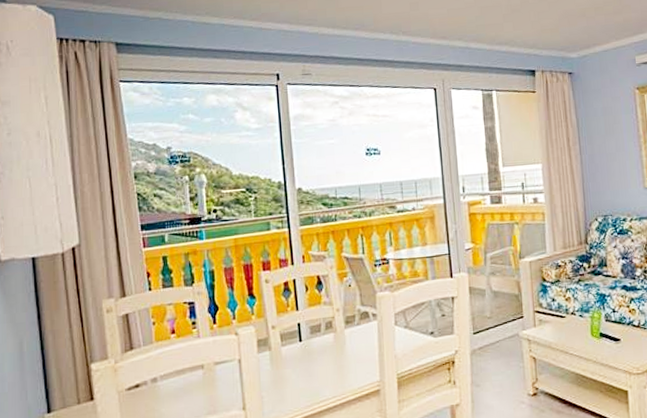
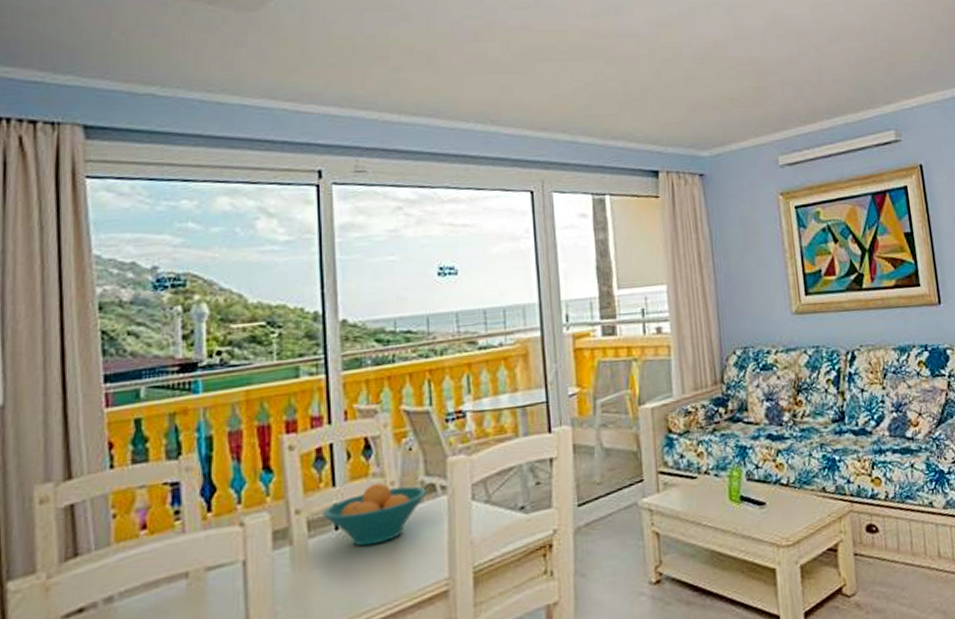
fruit bowl: none [290,309,362,354] -> present [323,482,426,547]

